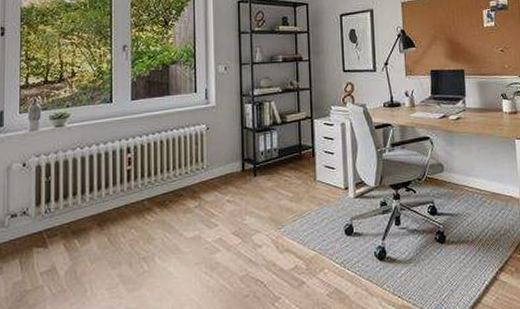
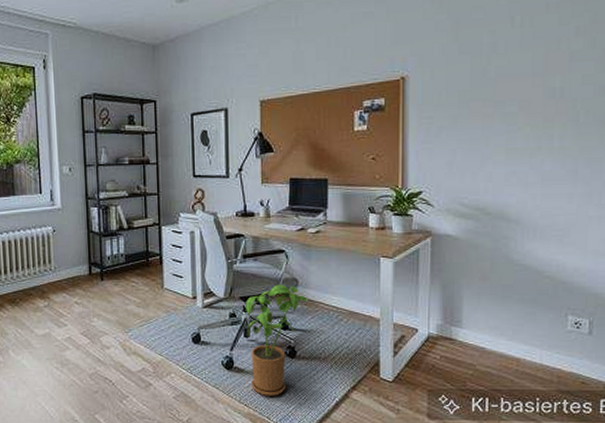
house plant: none [395,170,454,285] -> present [246,284,309,396]

